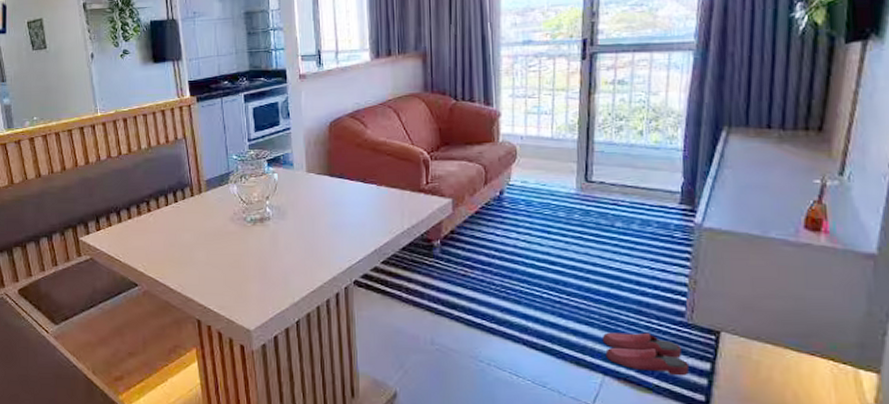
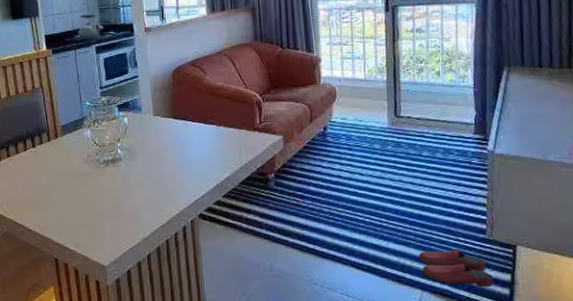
kettle: none [225,58,253,88] -> present [78,14,103,41]

